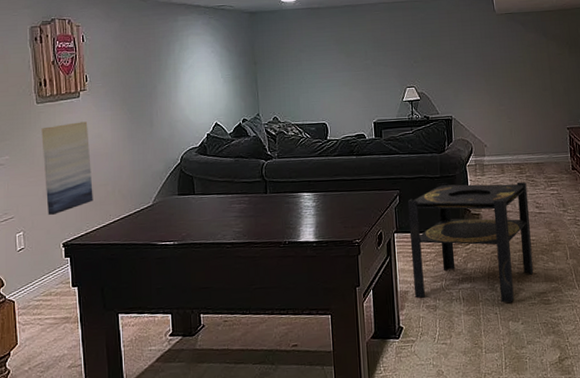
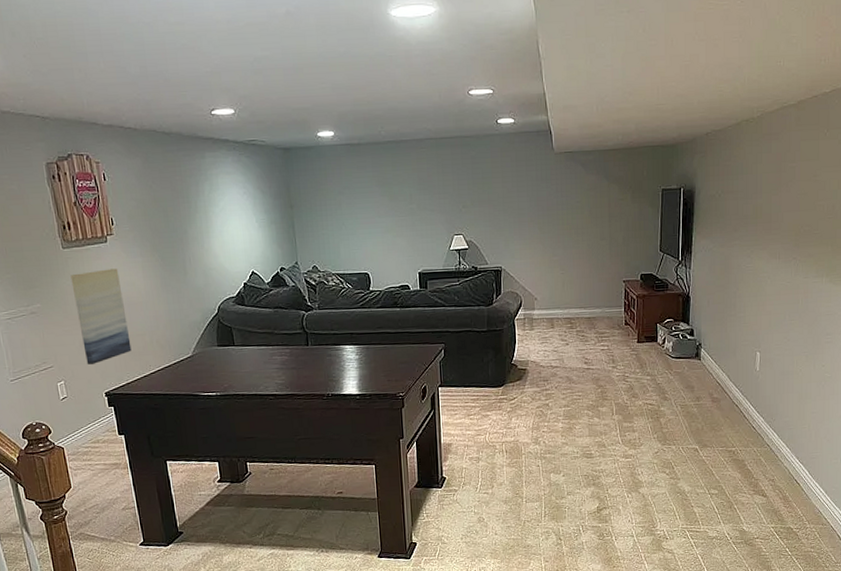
side table: present [407,182,534,303] -> none [452,337,578,456]

